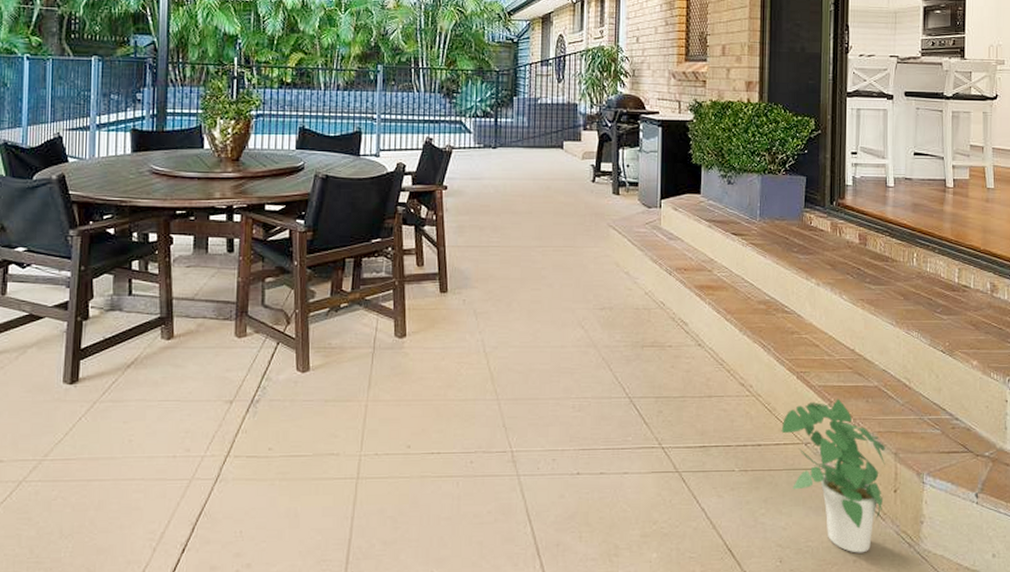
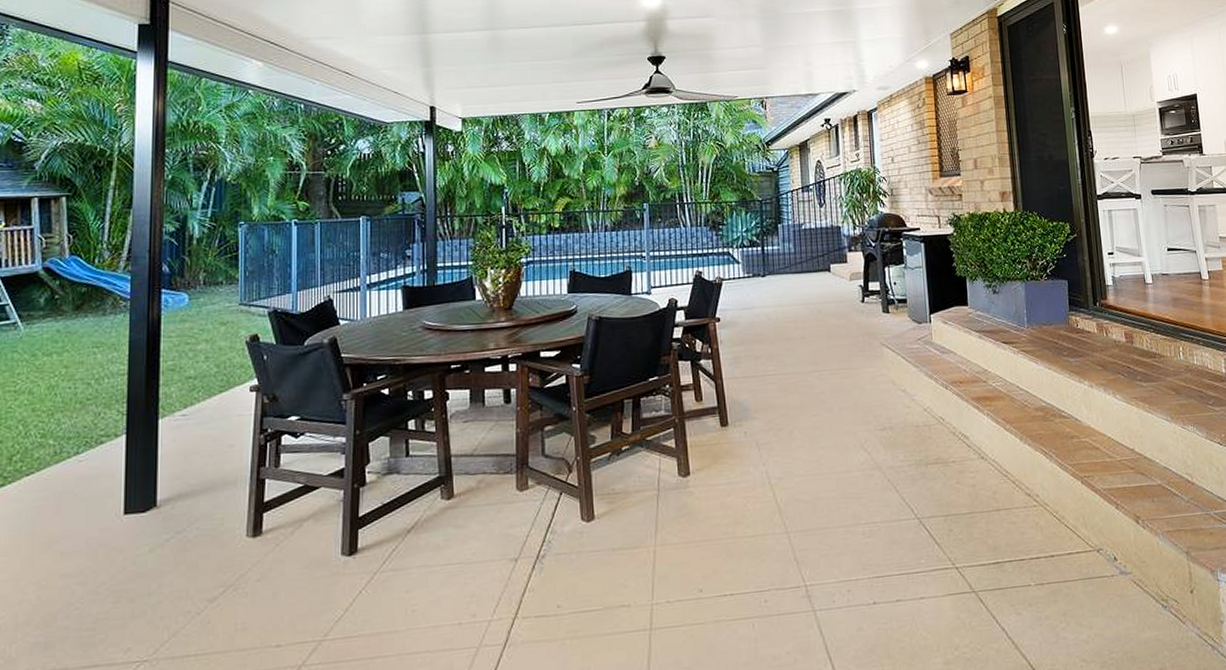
potted plant: present [781,398,886,553] -> none [1072,500,1182,661]

